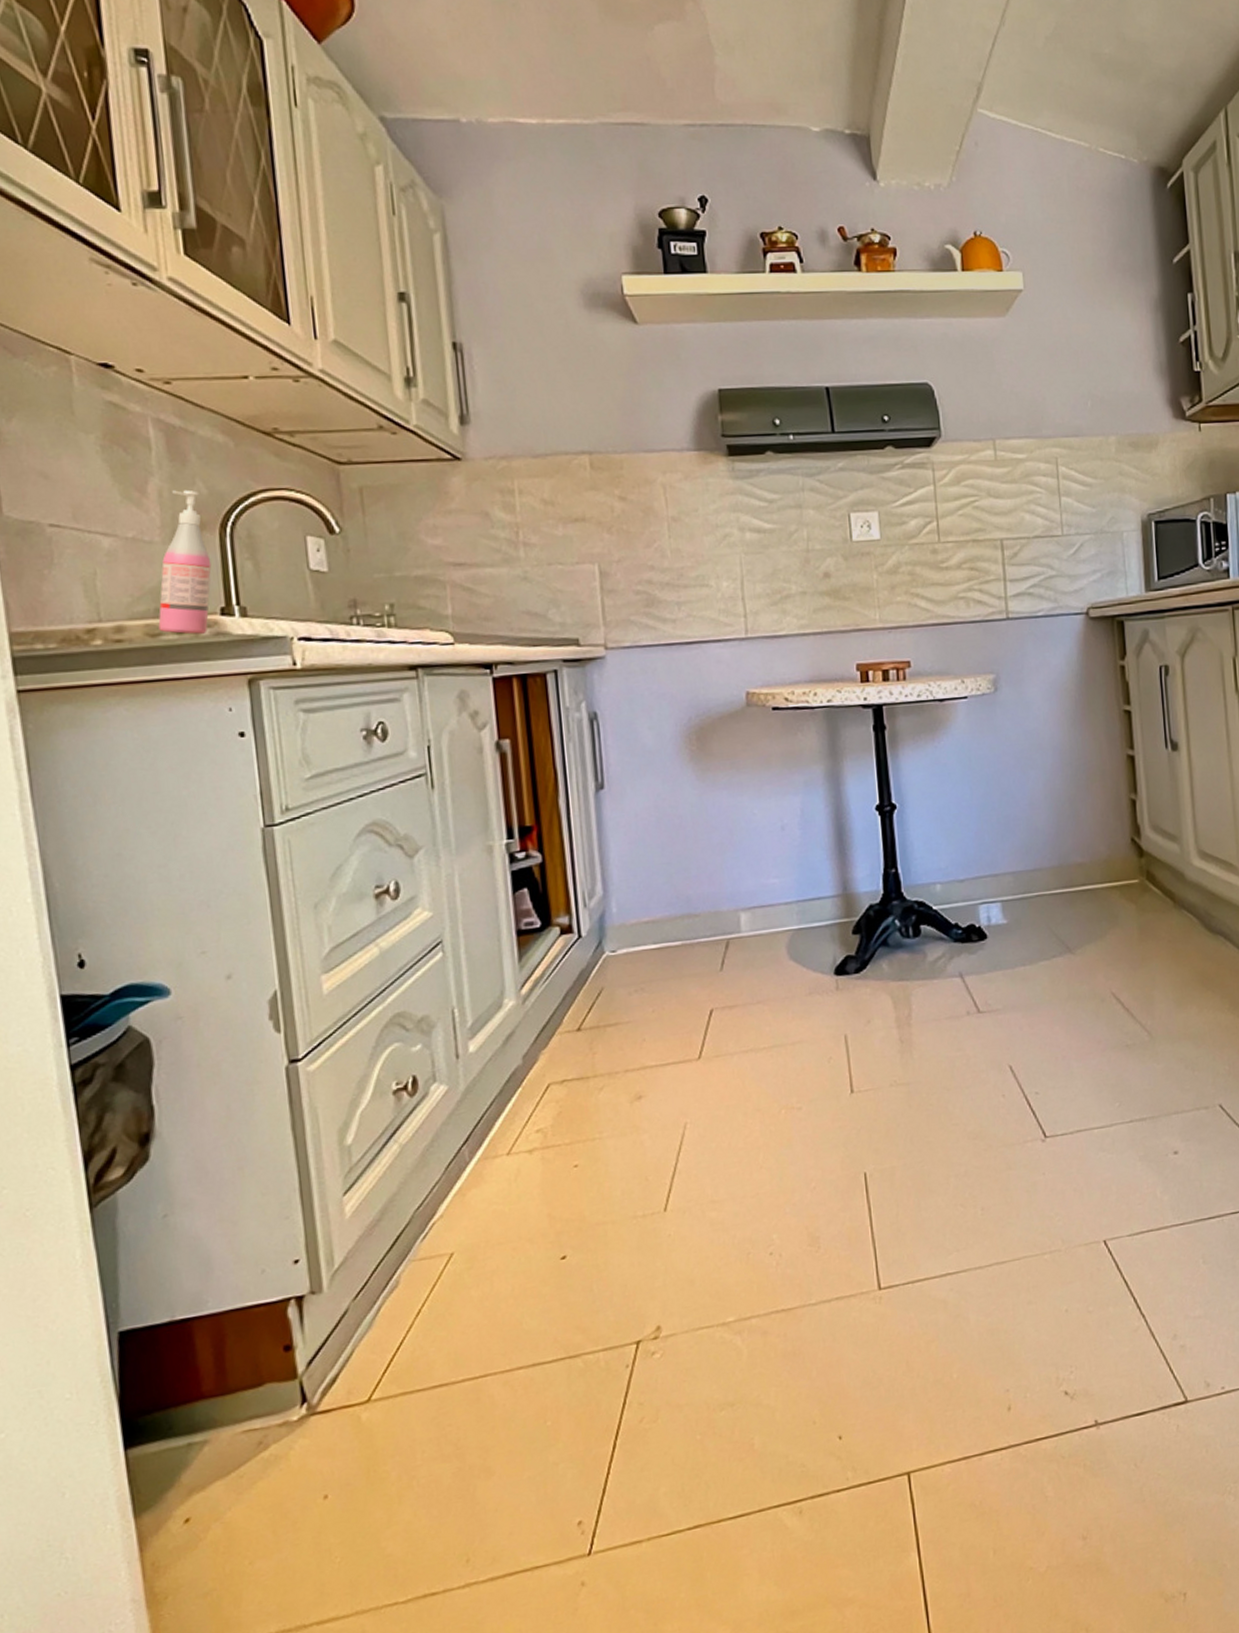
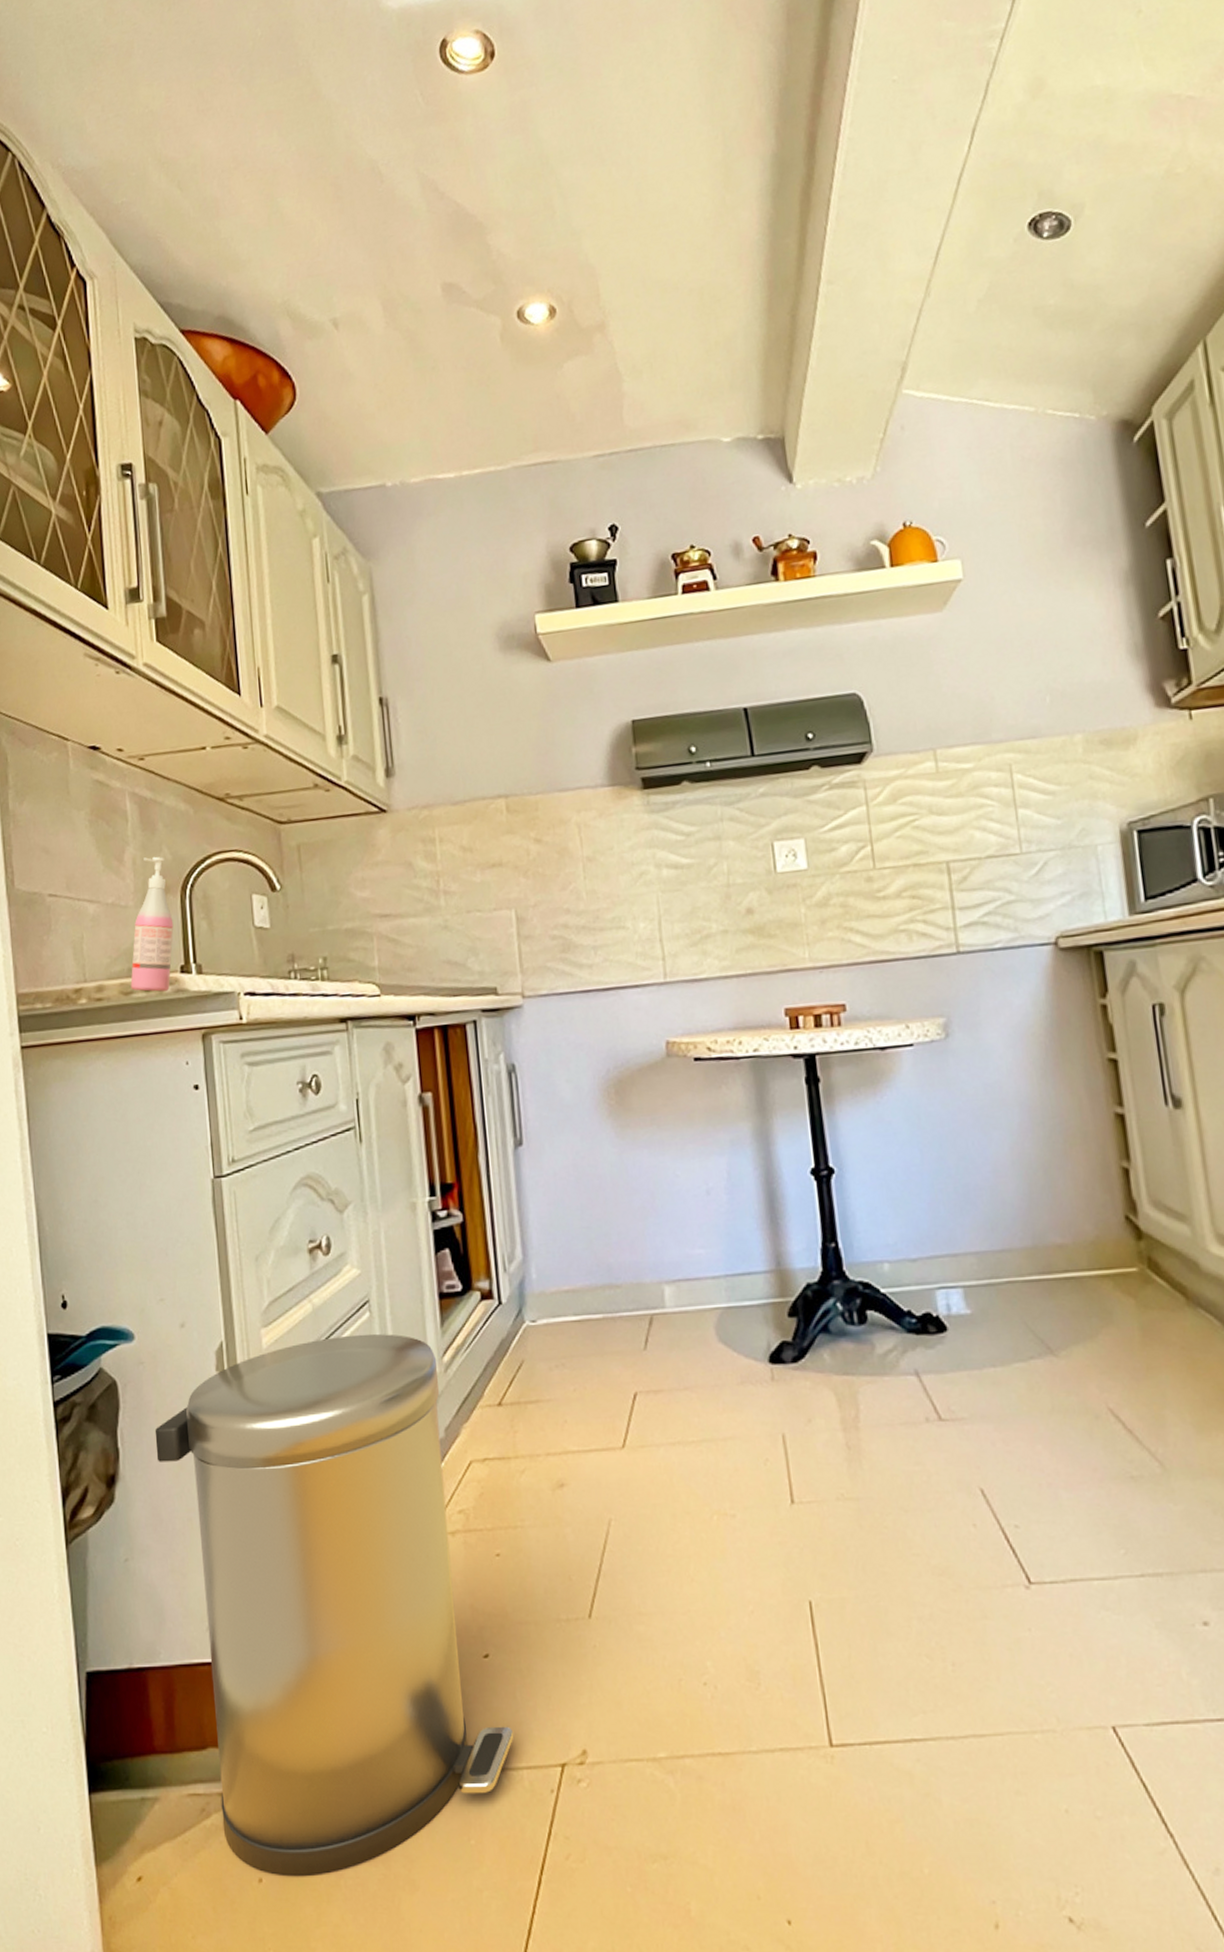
pedal bin: none [197,971,591,1489] -> present [154,1333,514,1875]

